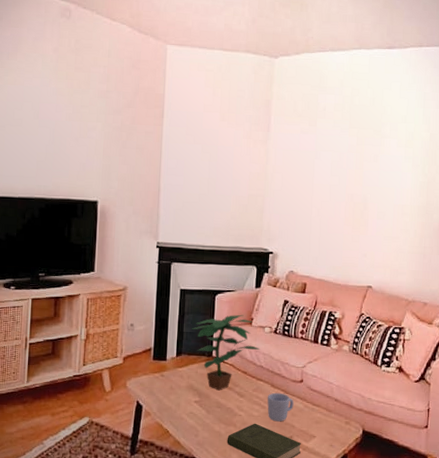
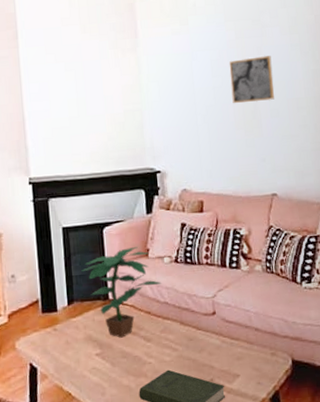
mug: present [267,392,294,422] -> none [178,330,210,365]
wall art: none [345,163,386,204] -> present [229,56,274,103]

